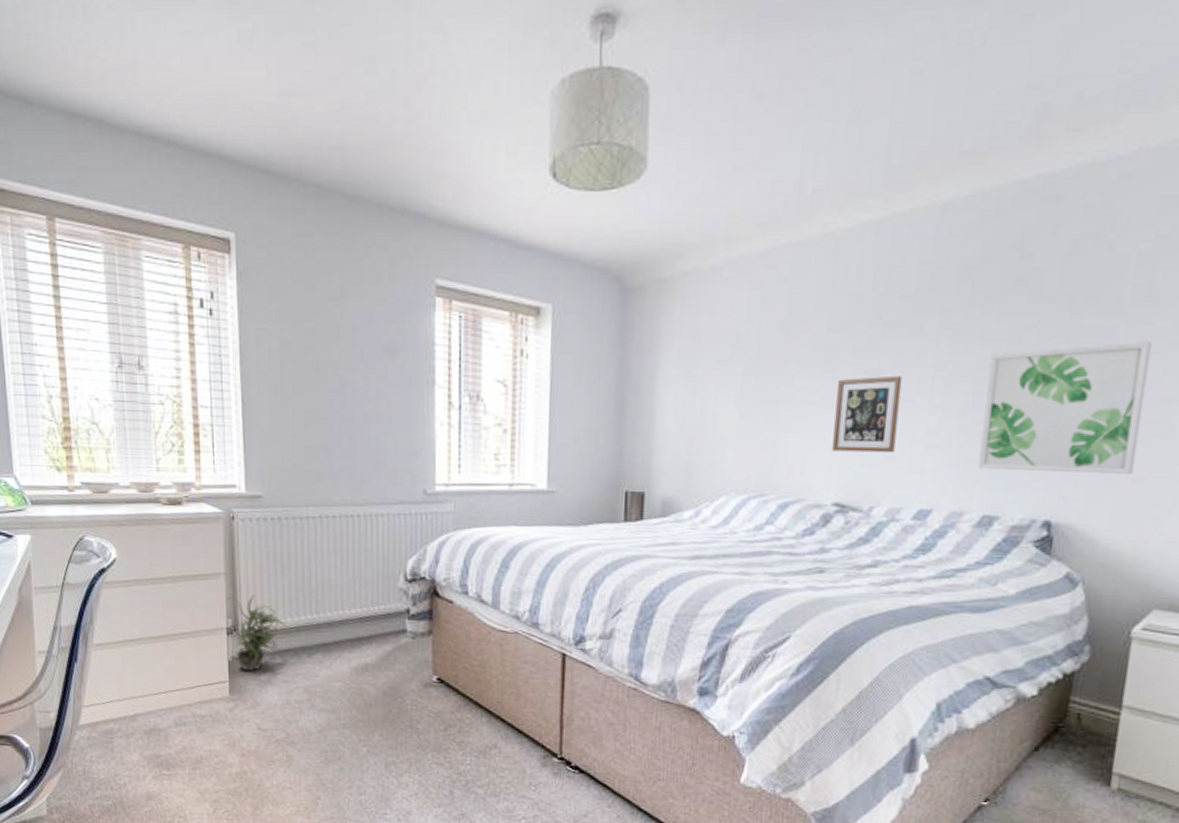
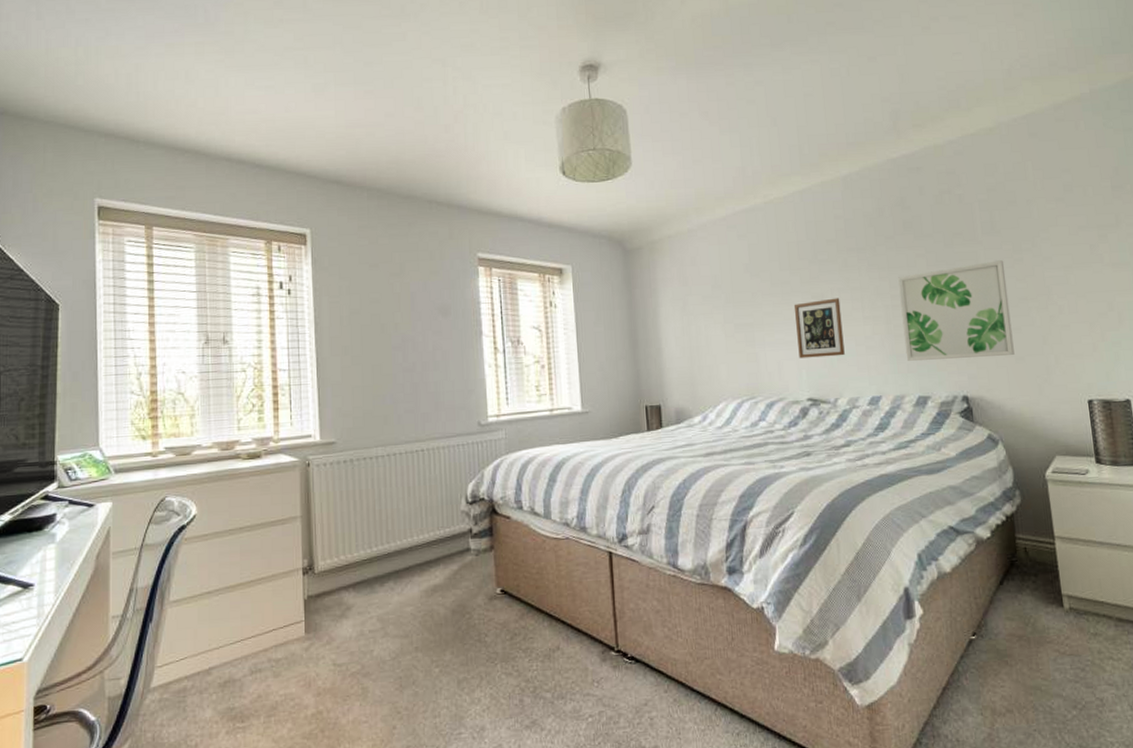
potted plant: present [228,594,287,671] -> none [304,532,360,607]

